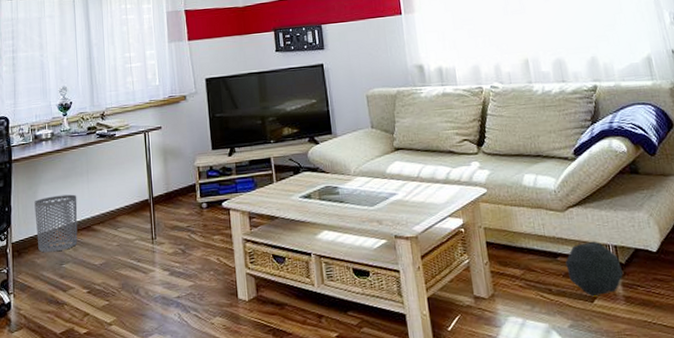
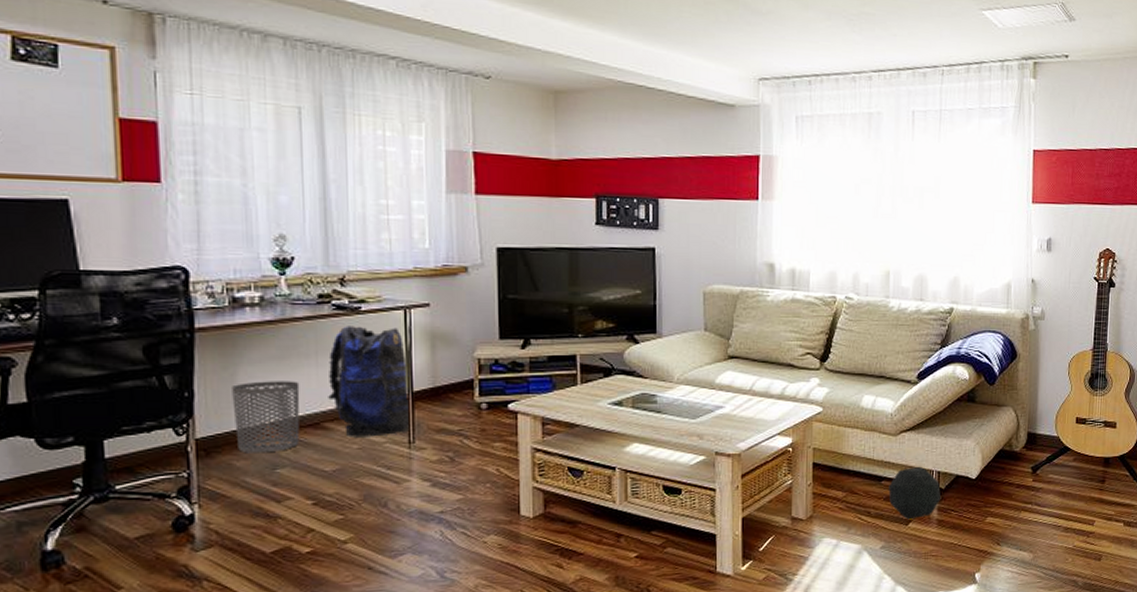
backpack: none [95,147,153,237] -> present [328,326,410,437]

